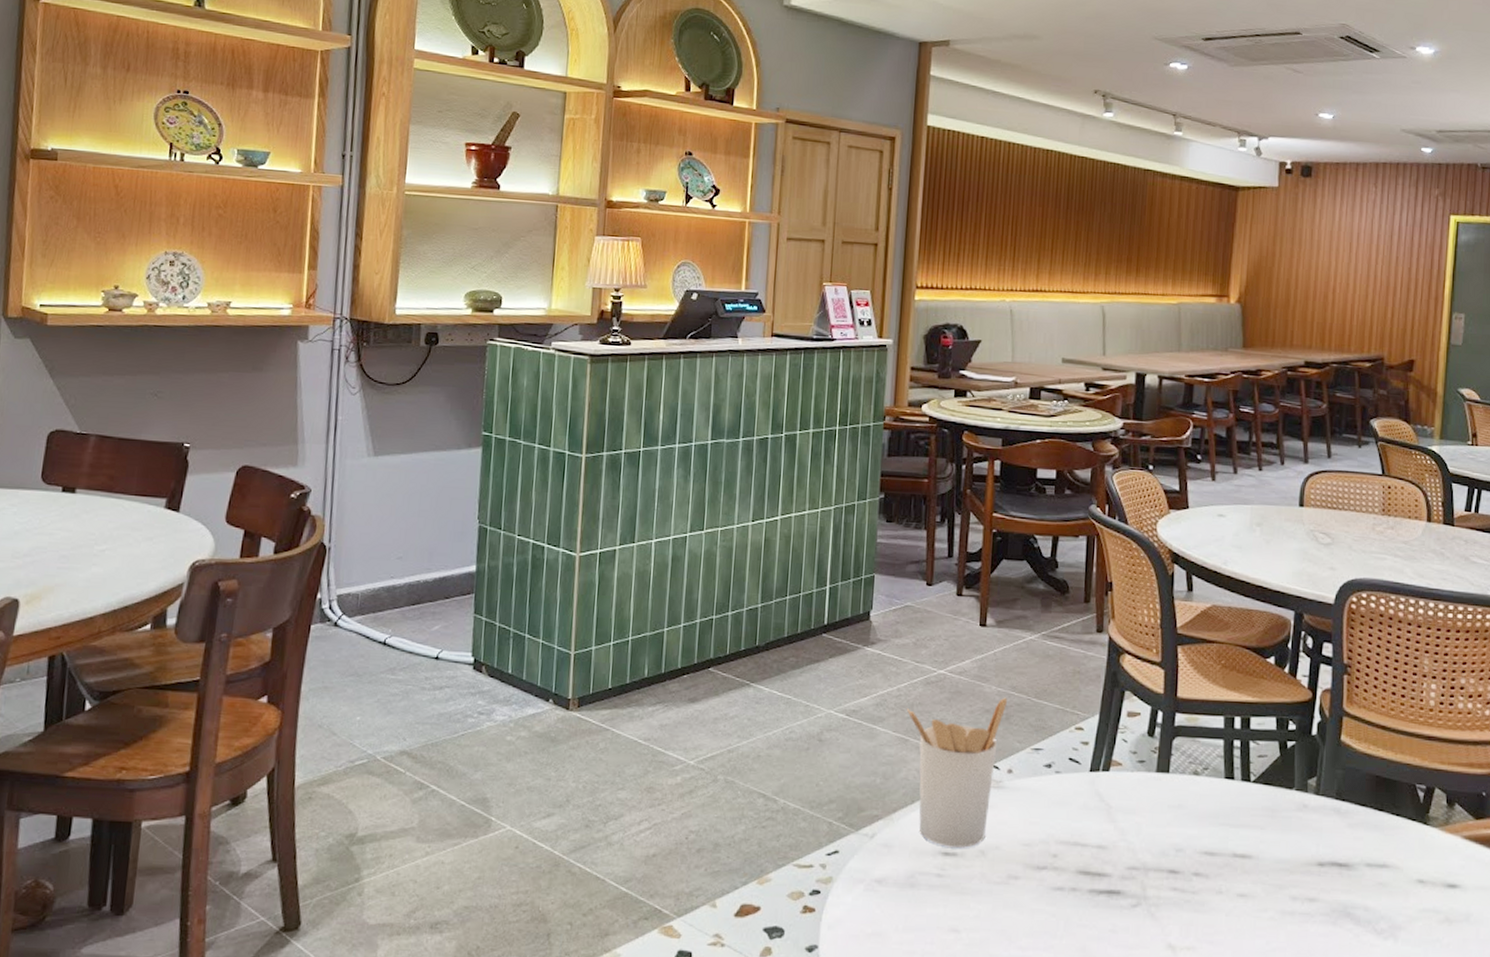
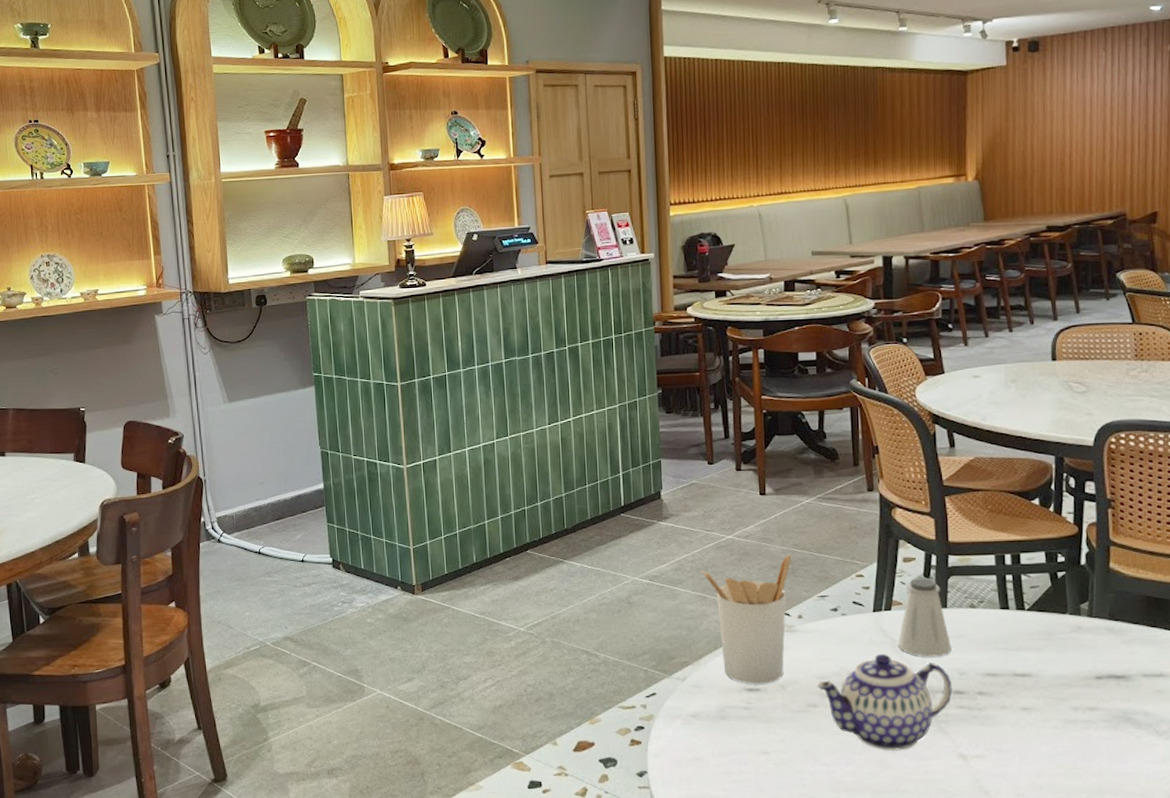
teapot: none [1020,820,1167,938] -> present [817,653,953,752]
saltshaker: none [1113,736,1170,829] -> present [898,578,951,657]

